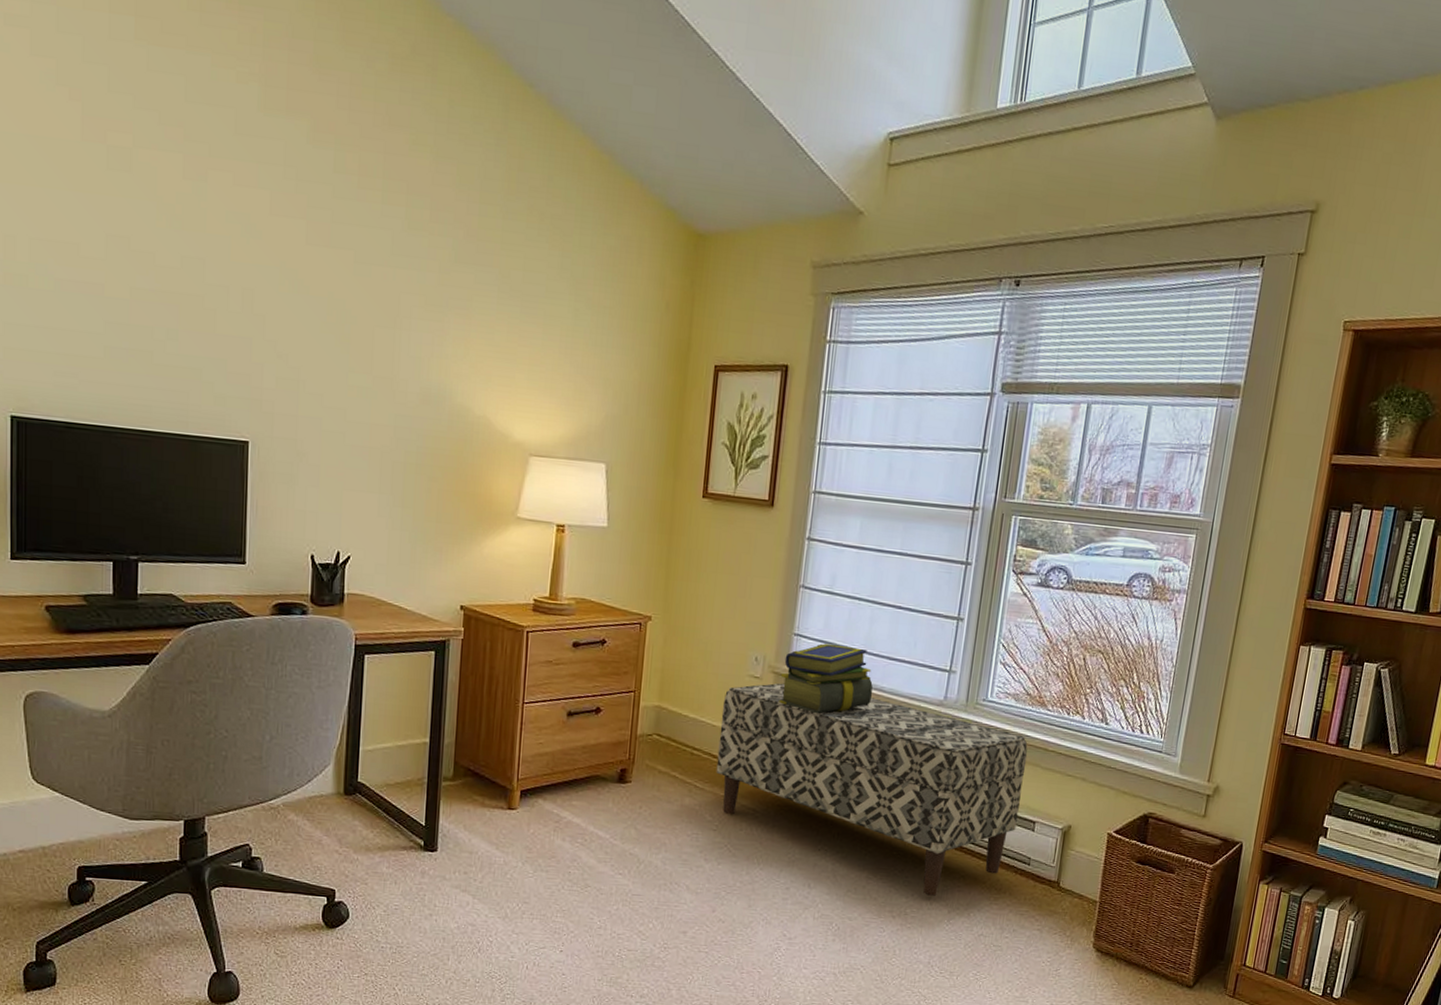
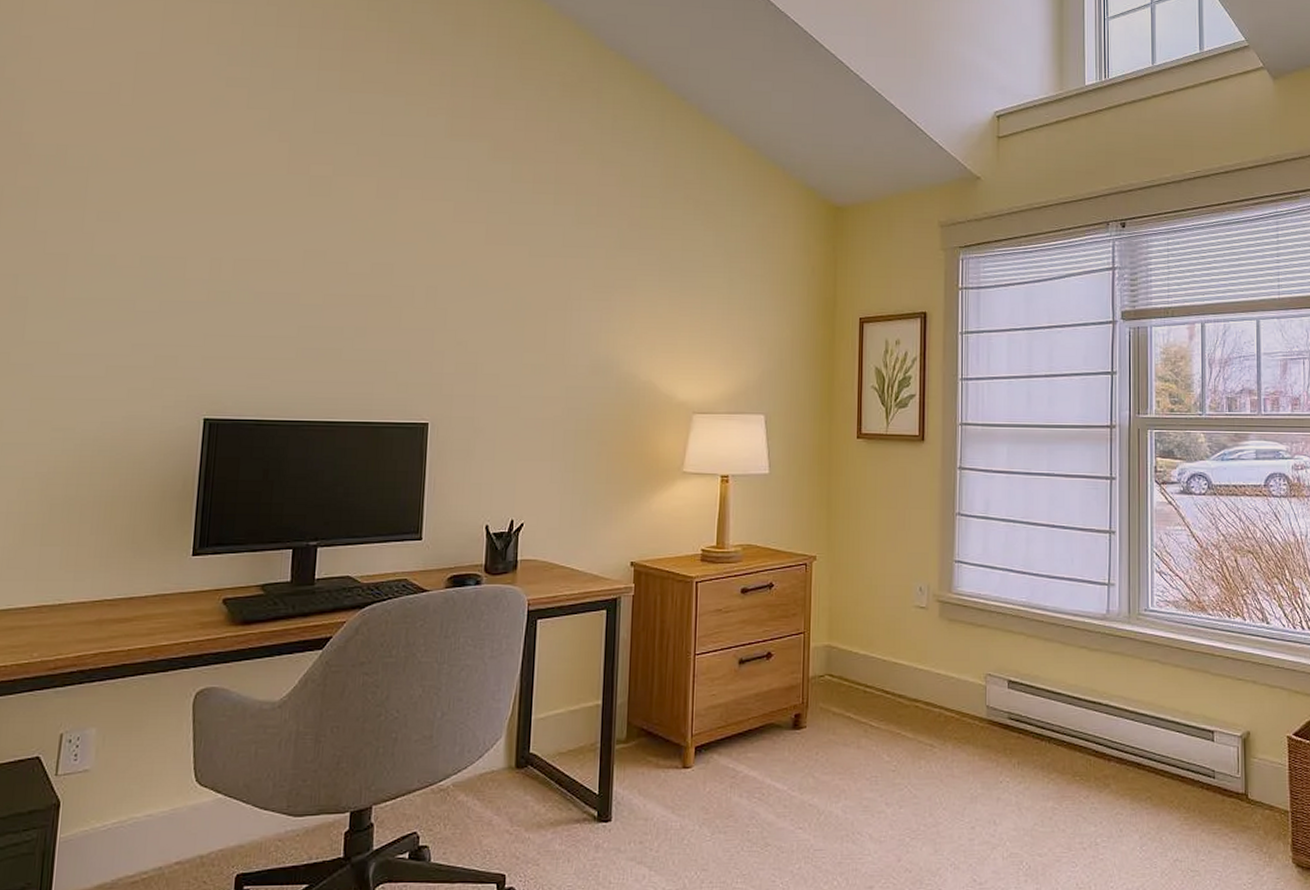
bench: present [716,683,1028,896] -> none [890,611,1196,821]
stack of books: present [779,643,873,714] -> none [945,568,1037,639]

